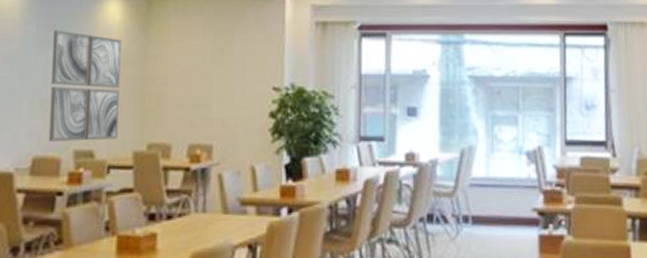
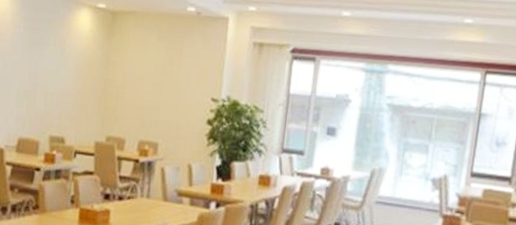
wall art: present [48,30,121,142] -> none [30,33,90,130]

